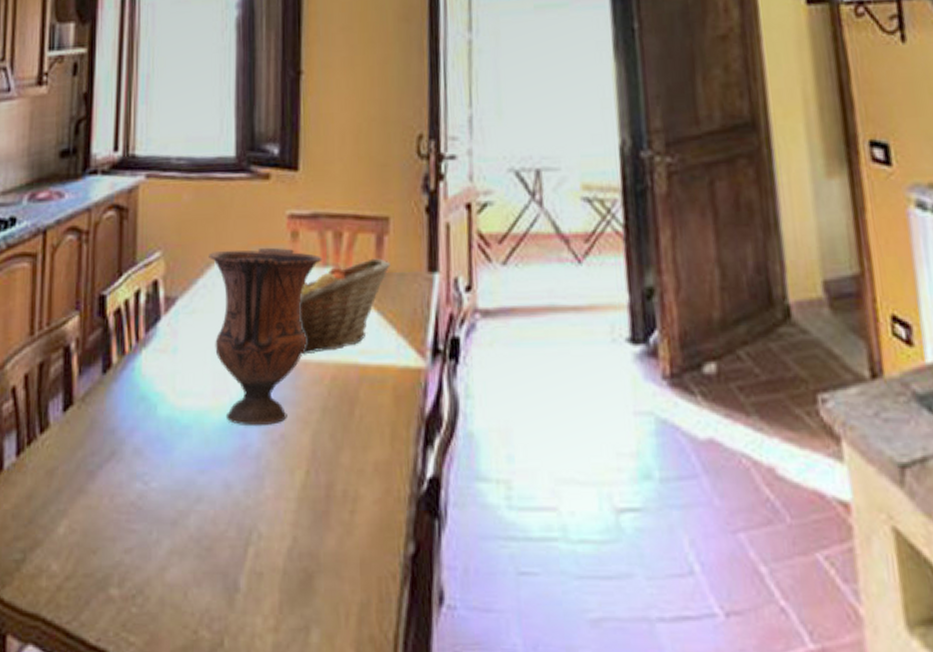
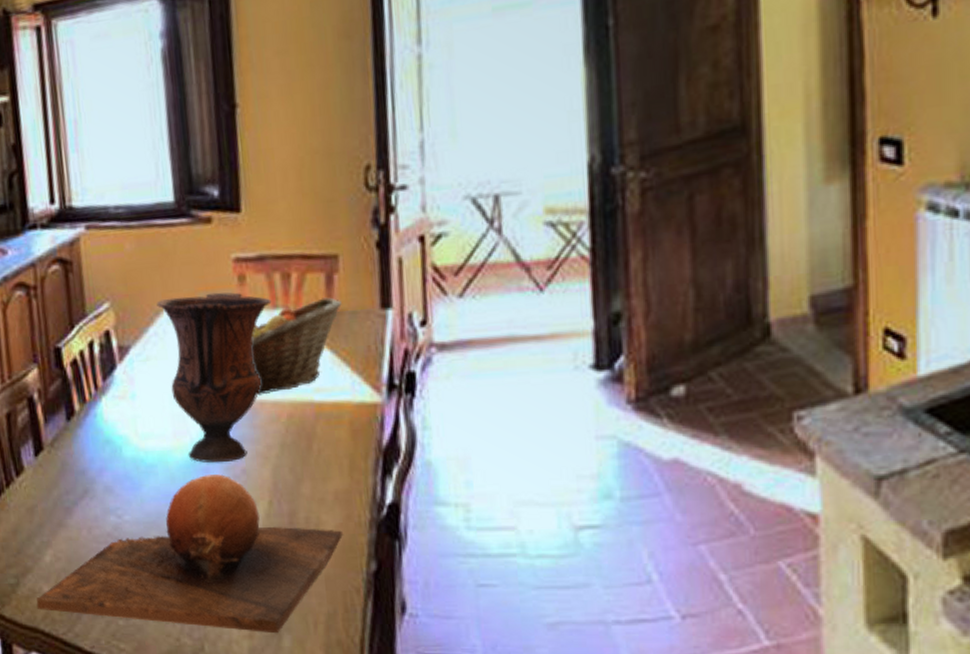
chopping board: none [41,439,381,627] -> present [36,474,343,634]

